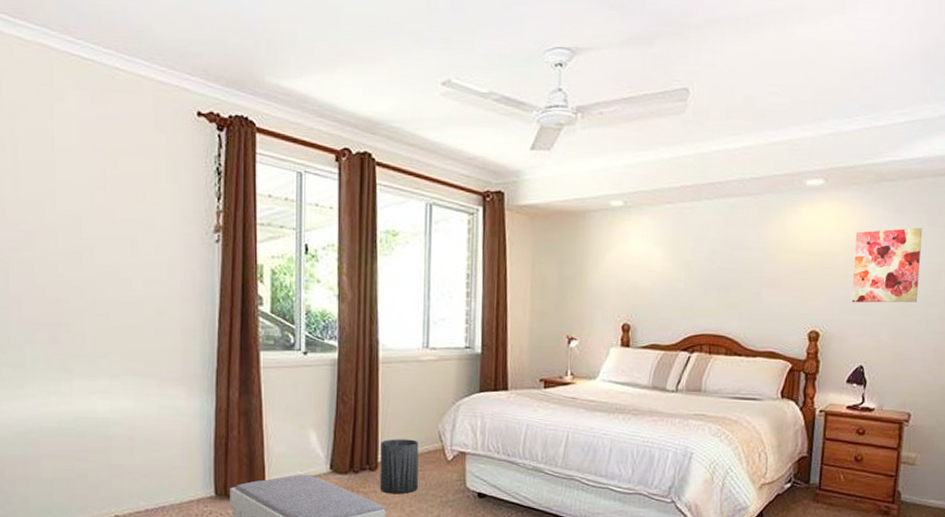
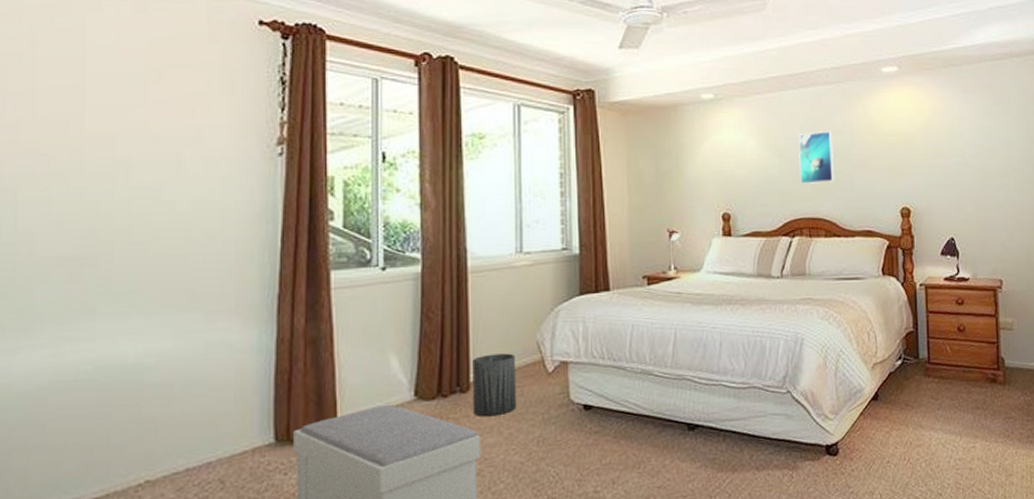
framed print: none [705,245,744,300] -> present [798,130,835,184]
wall art: present [851,228,923,303] -> none [931,107,994,179]

